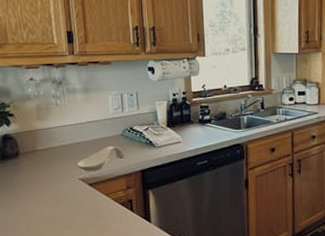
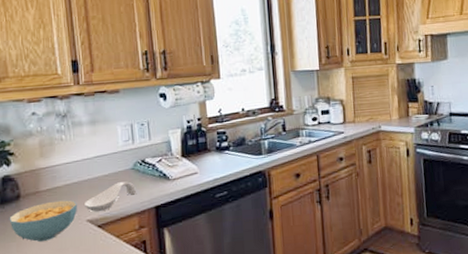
cereal bowl: none [9,159,71,195] -> present [9,200,77,242]

